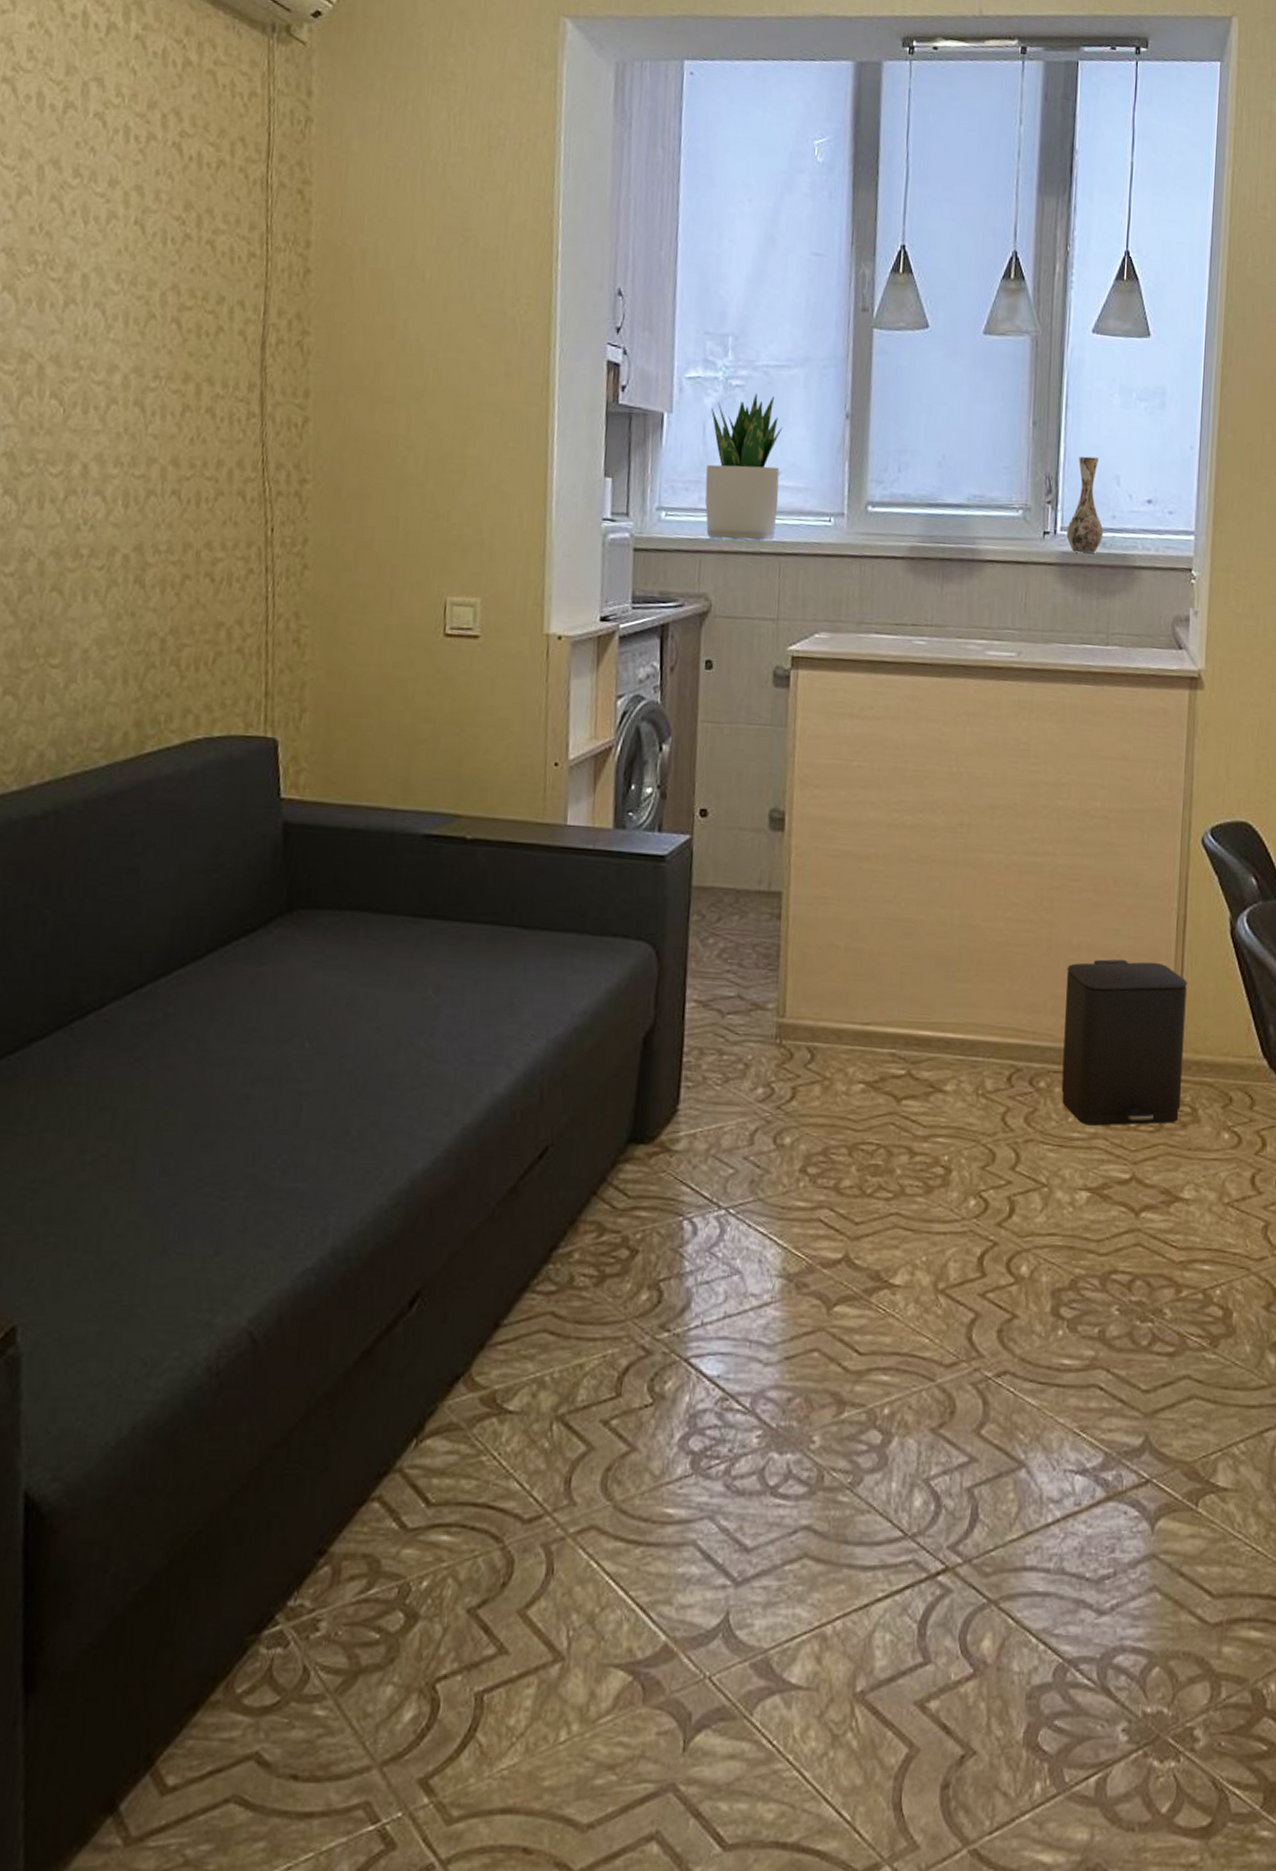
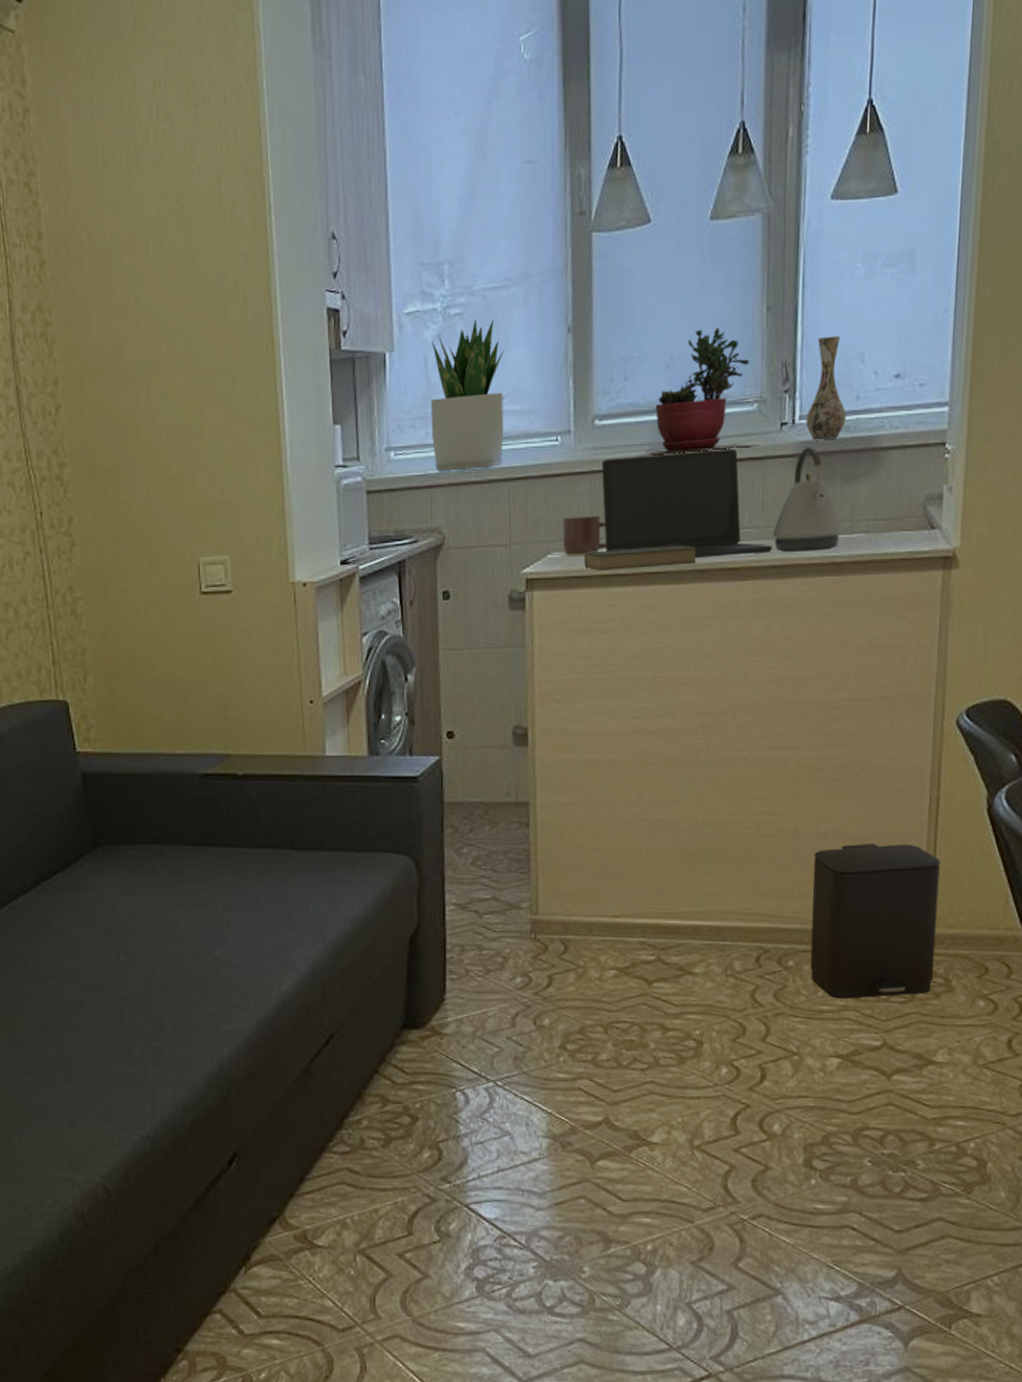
mug: none [830,598,875,640] -> present [562,515,607,557]
book: none [851,635,961,660] -> present [584,545,697,570]
laptop: none [872,545,1033,656] -> present [601,449,772,559]
succulent plant: none [915,433,1024,551] -> present [645,327,760,455]
kettle: none [1033,557,1098,659] -> present [772,446,842,552]

